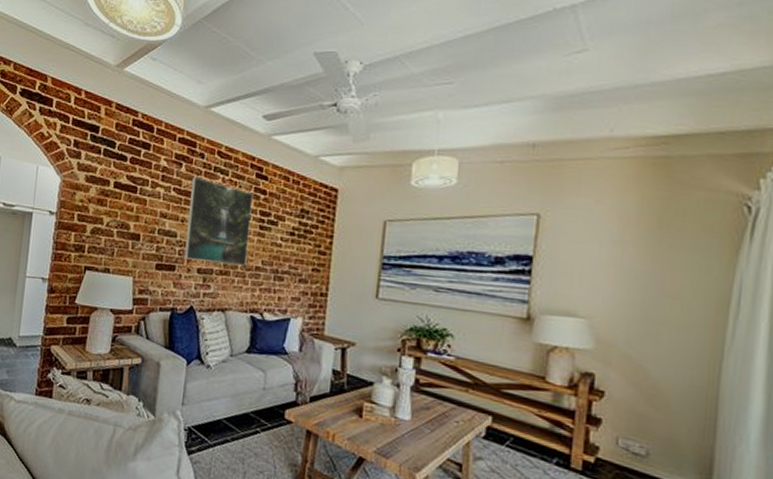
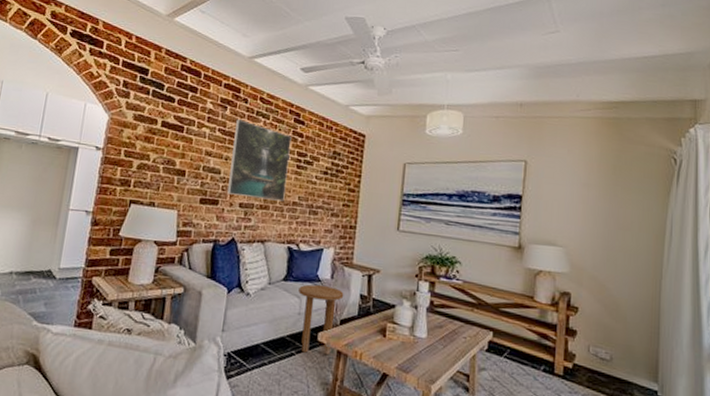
side table: none [263,357,314,435] -> present [298,284,344,356]

